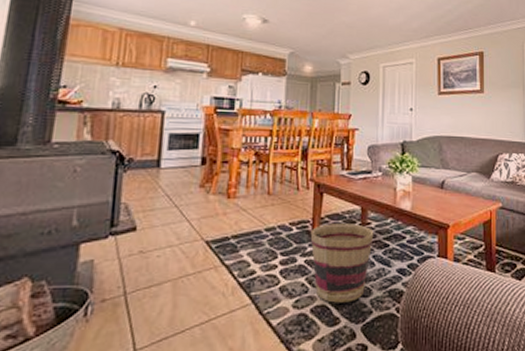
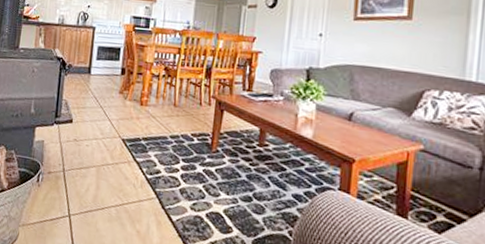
basket: present [310,224,374,303] -> none [209,139,271,216]

